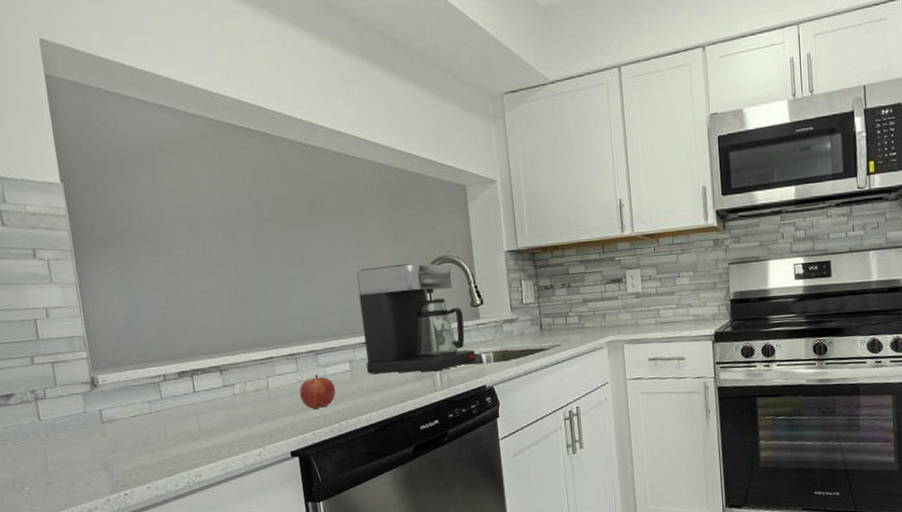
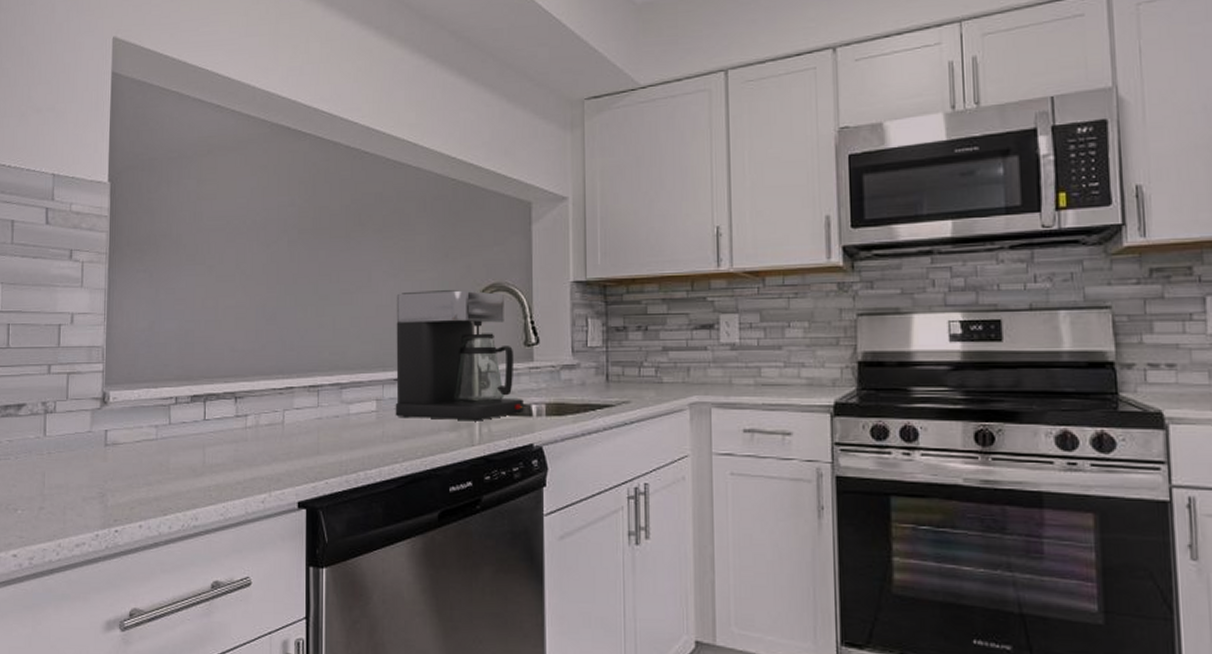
fruit: present [299,374,336,409] -> none [316,412,358,452]

